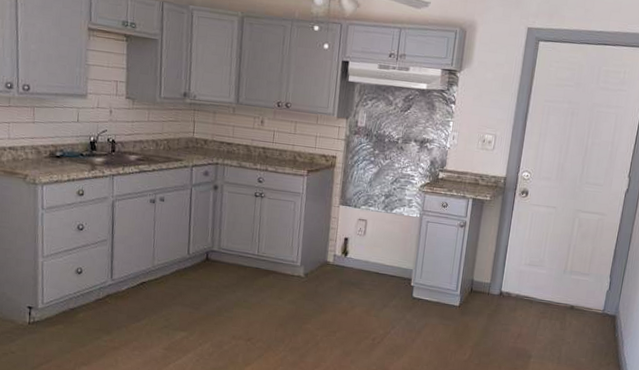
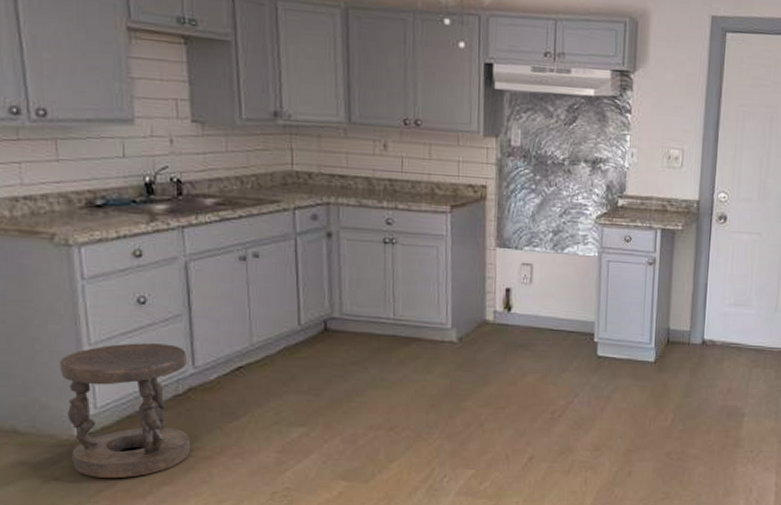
stool: none [21,258,108,357] -> present [59,343,191,478]

